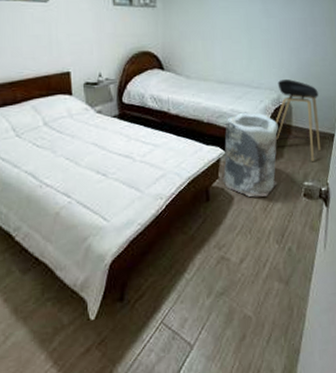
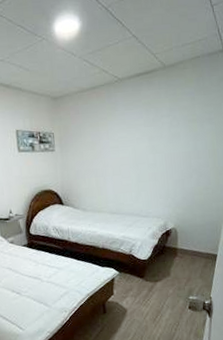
bag: present [223,112,278,198] -> none [117,238,165,310]
stool: present [275,79,320,161] -> none [162,208,204,279]

